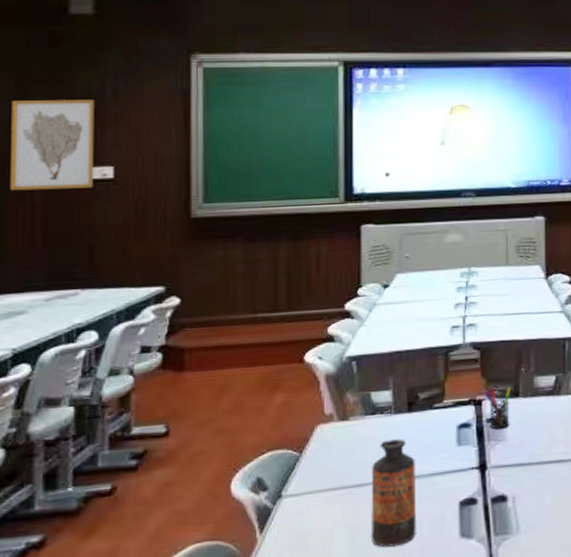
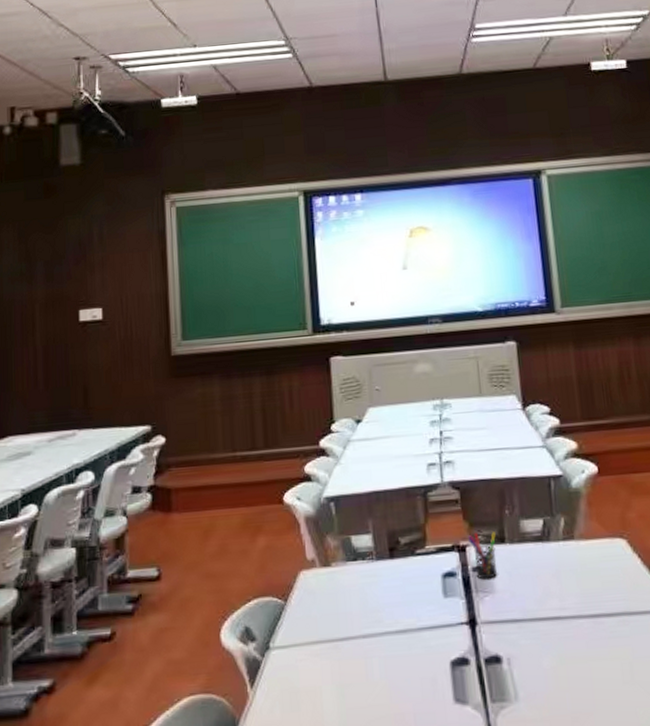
wall art: present [10,99,95,191] -> none [15,244,85,336]
bottle: present [371,439,417,547] -> none [357,588,408,710]

